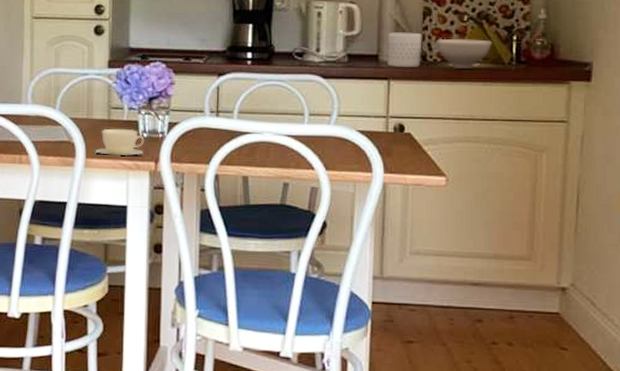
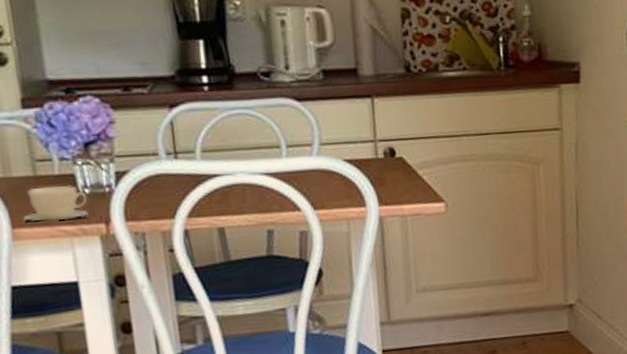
mug: present [387,32,422,67] -> none [364,39,405,82]
bowl: present [436,38,493,68] -> none [418,42,479,79]

